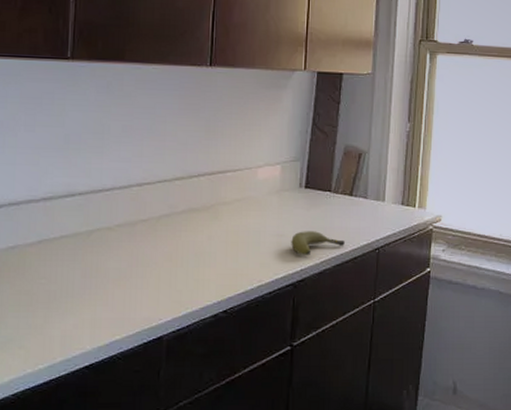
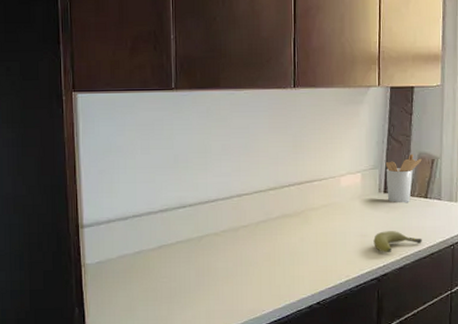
utensil holder: none [308,146,348,201] -> present [385,154,422,203]

